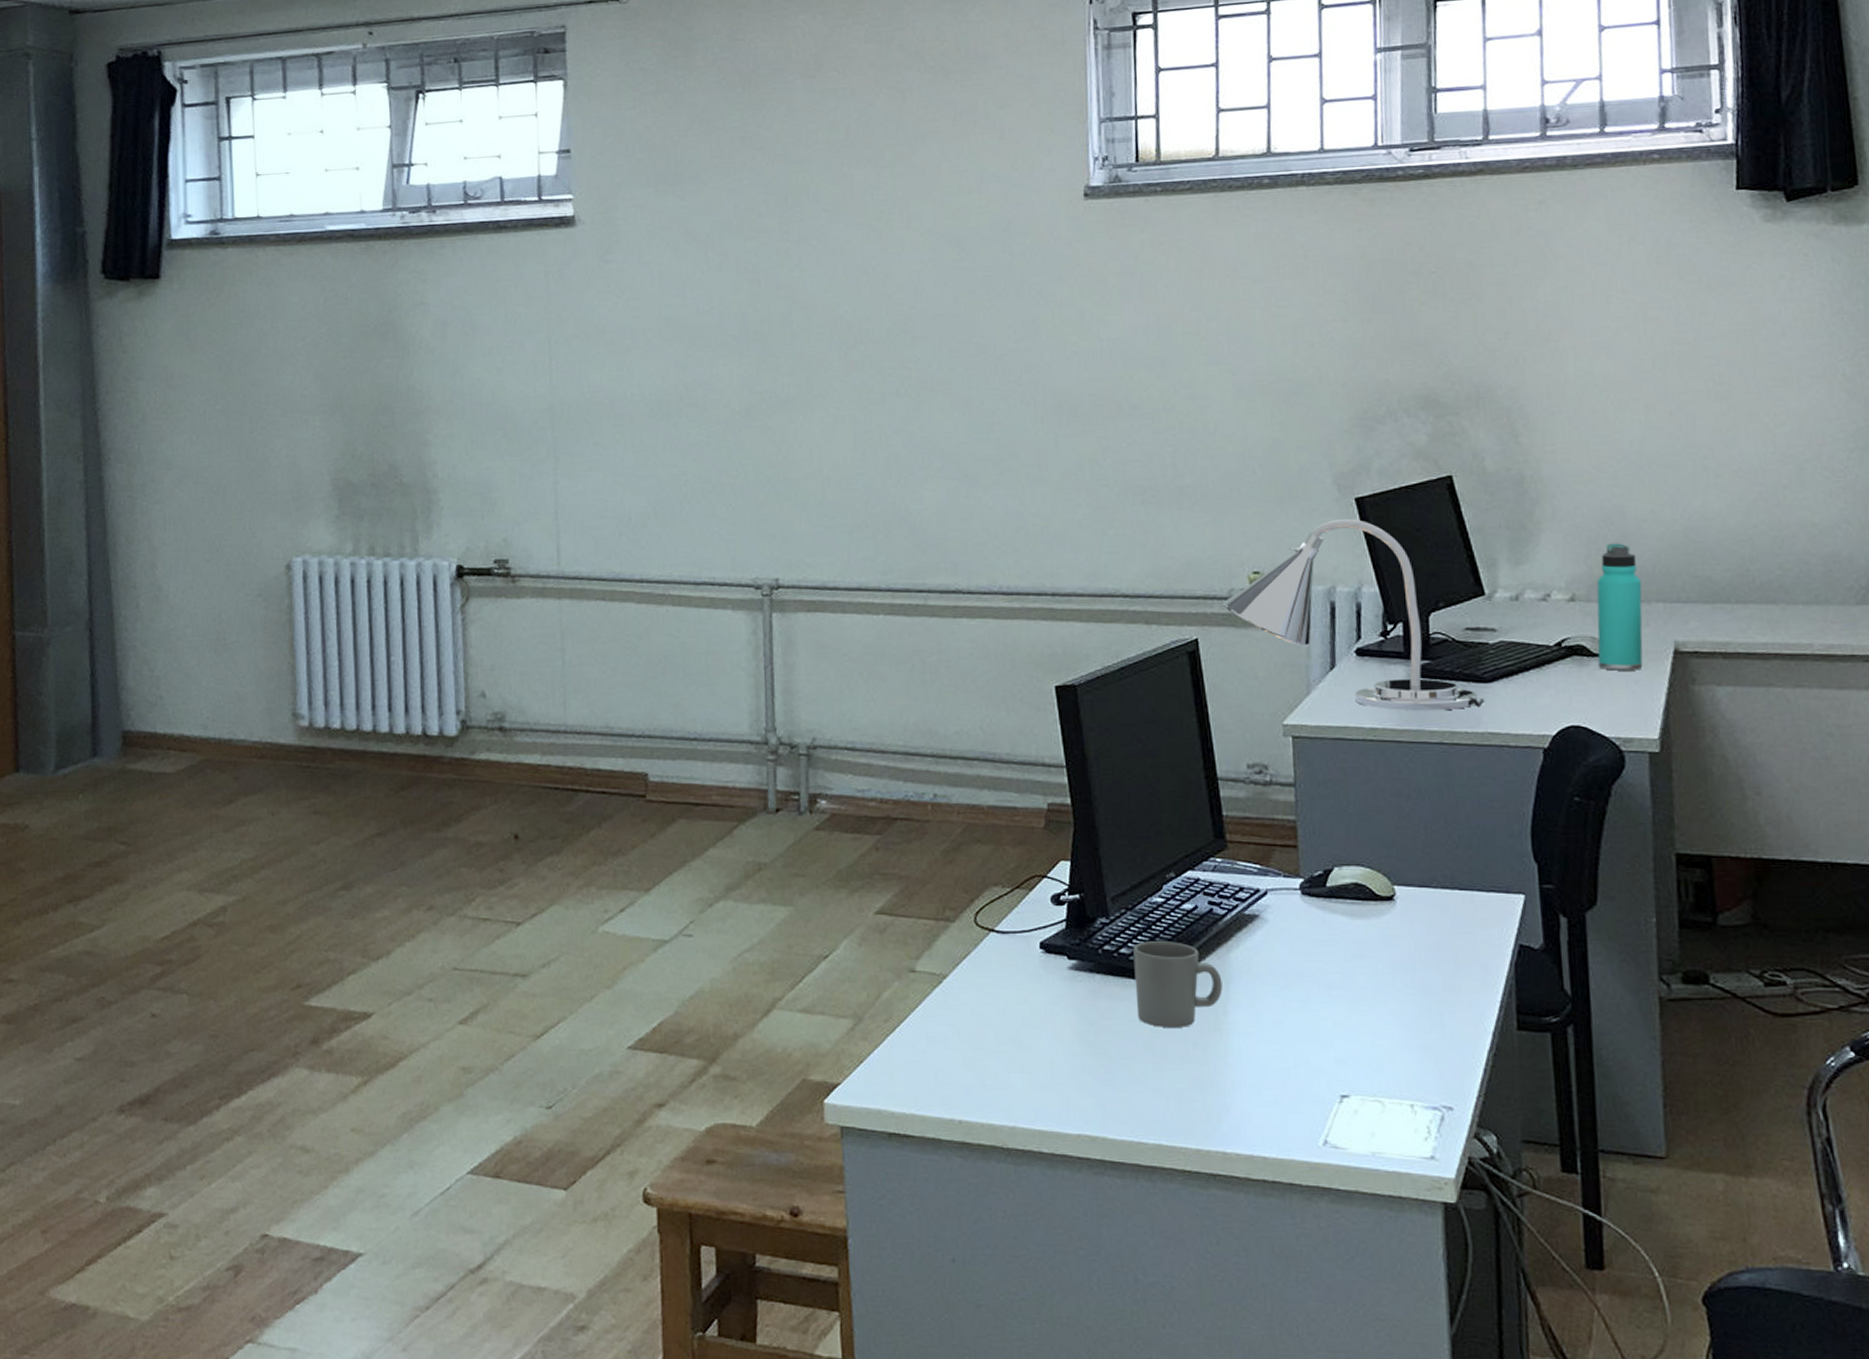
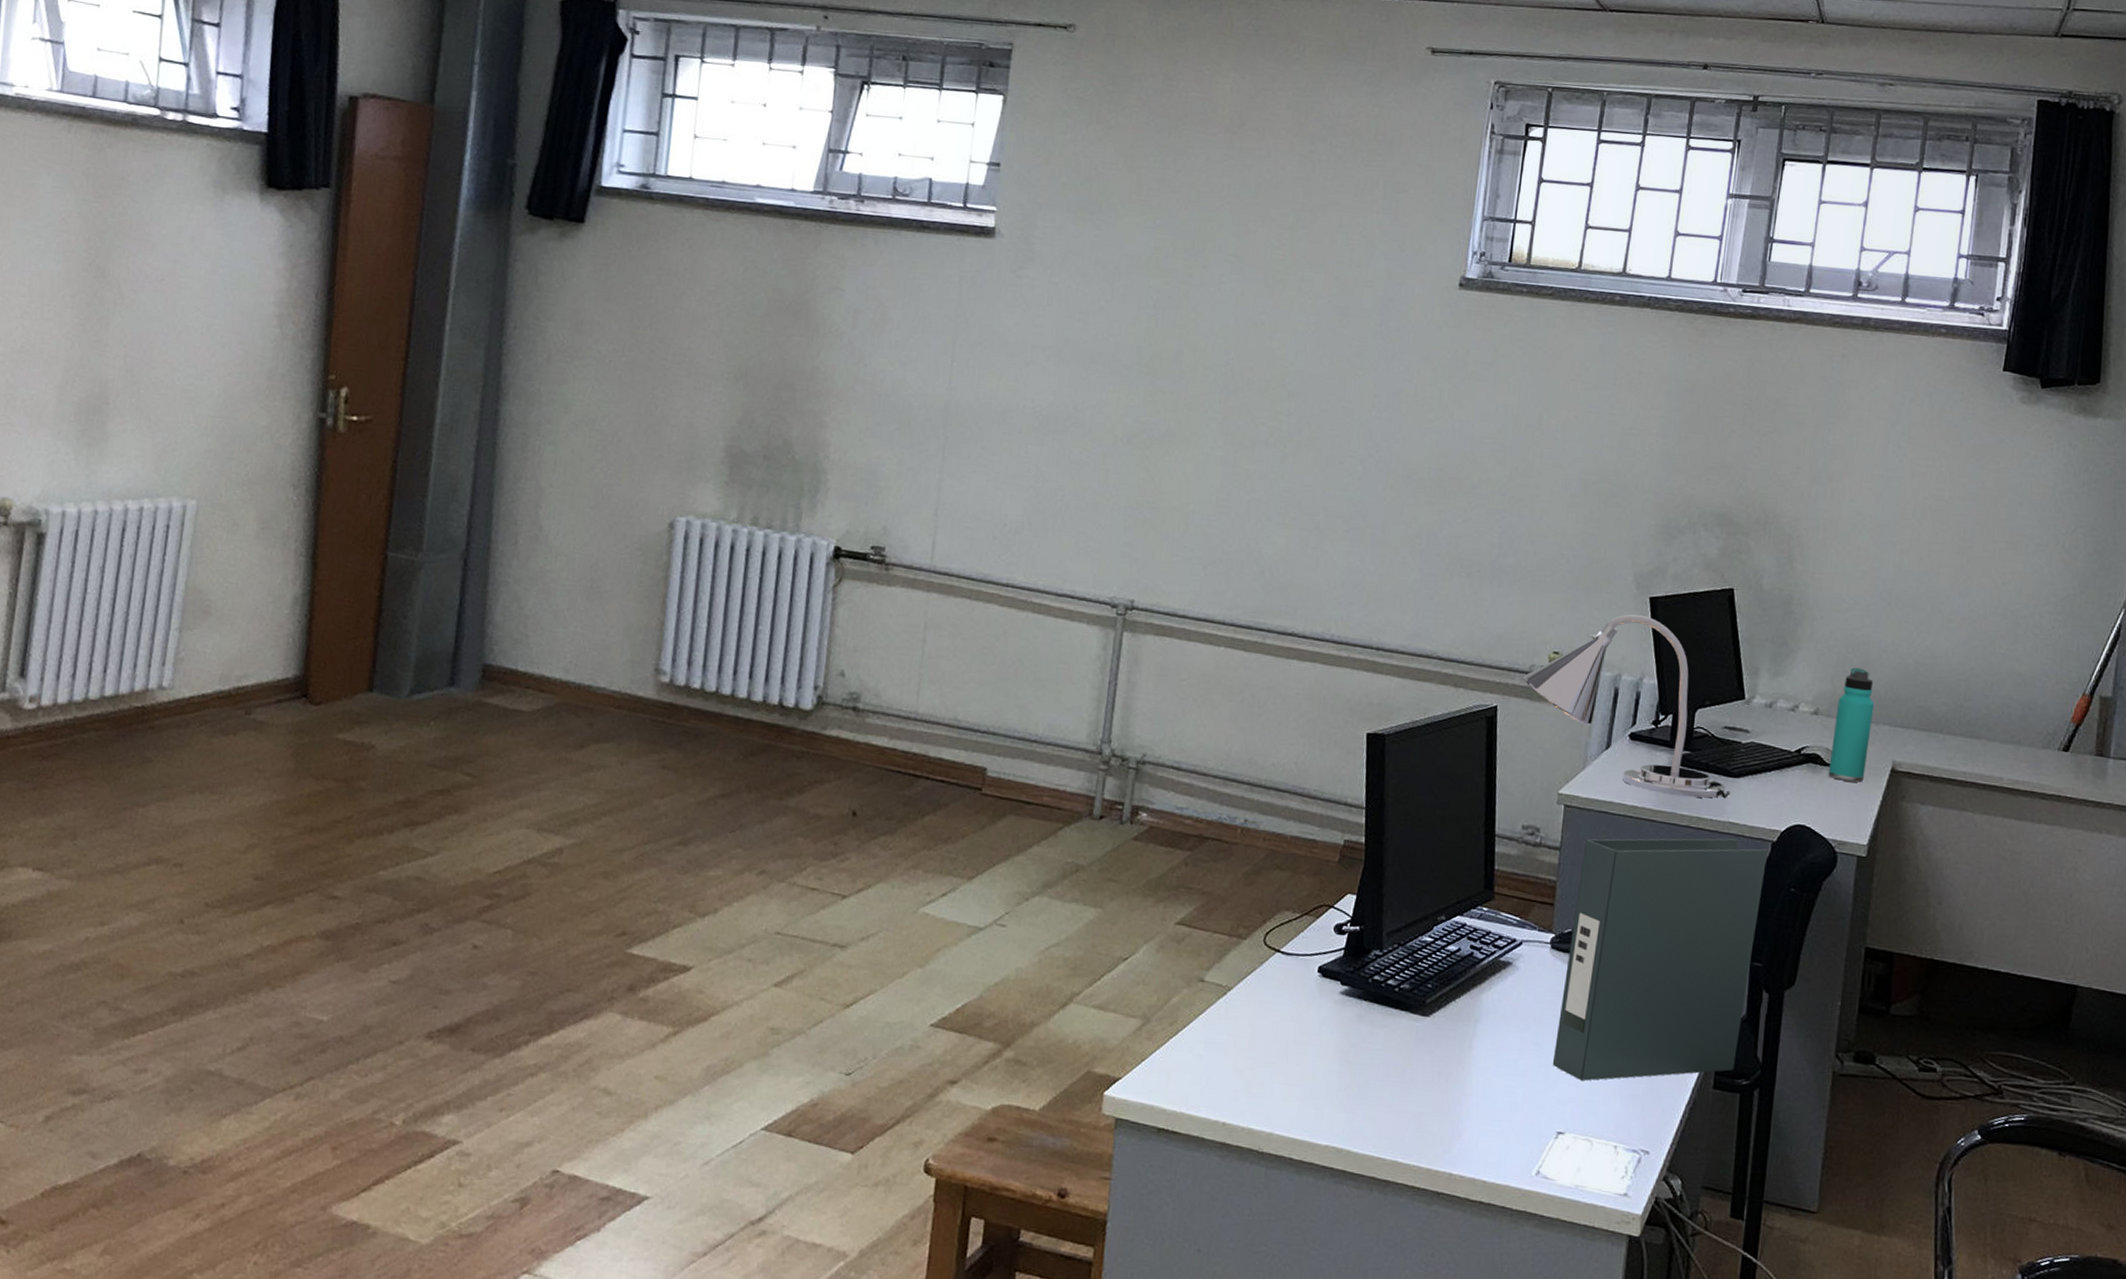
mug: present [1133,941,1223,1028] -> none [1394,976,1472,1058]
binder: none [1322,749,1541,1036] -> present [1552,838,1768,1081]

